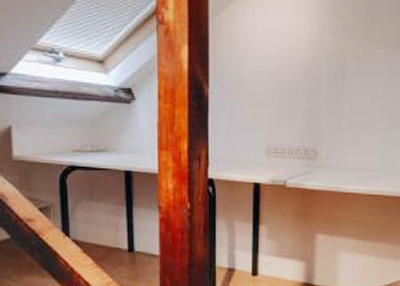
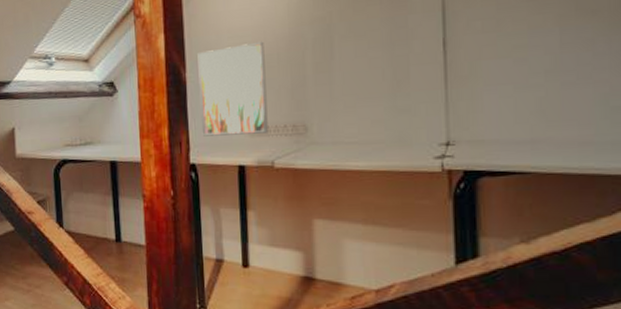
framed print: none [221,67,285,155] -> present [197,41,268,137]

